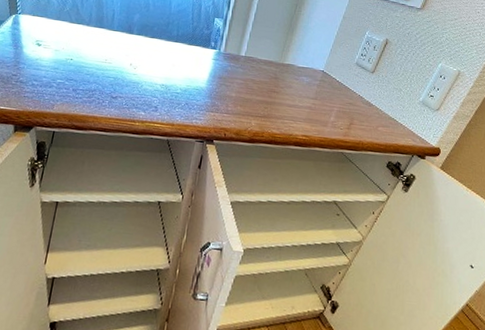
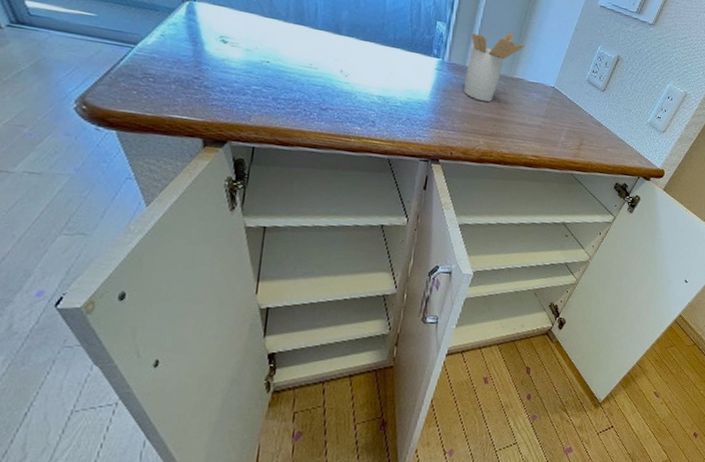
utensil holder: none [238,24,295,87] -> present [464,32,524,102]

